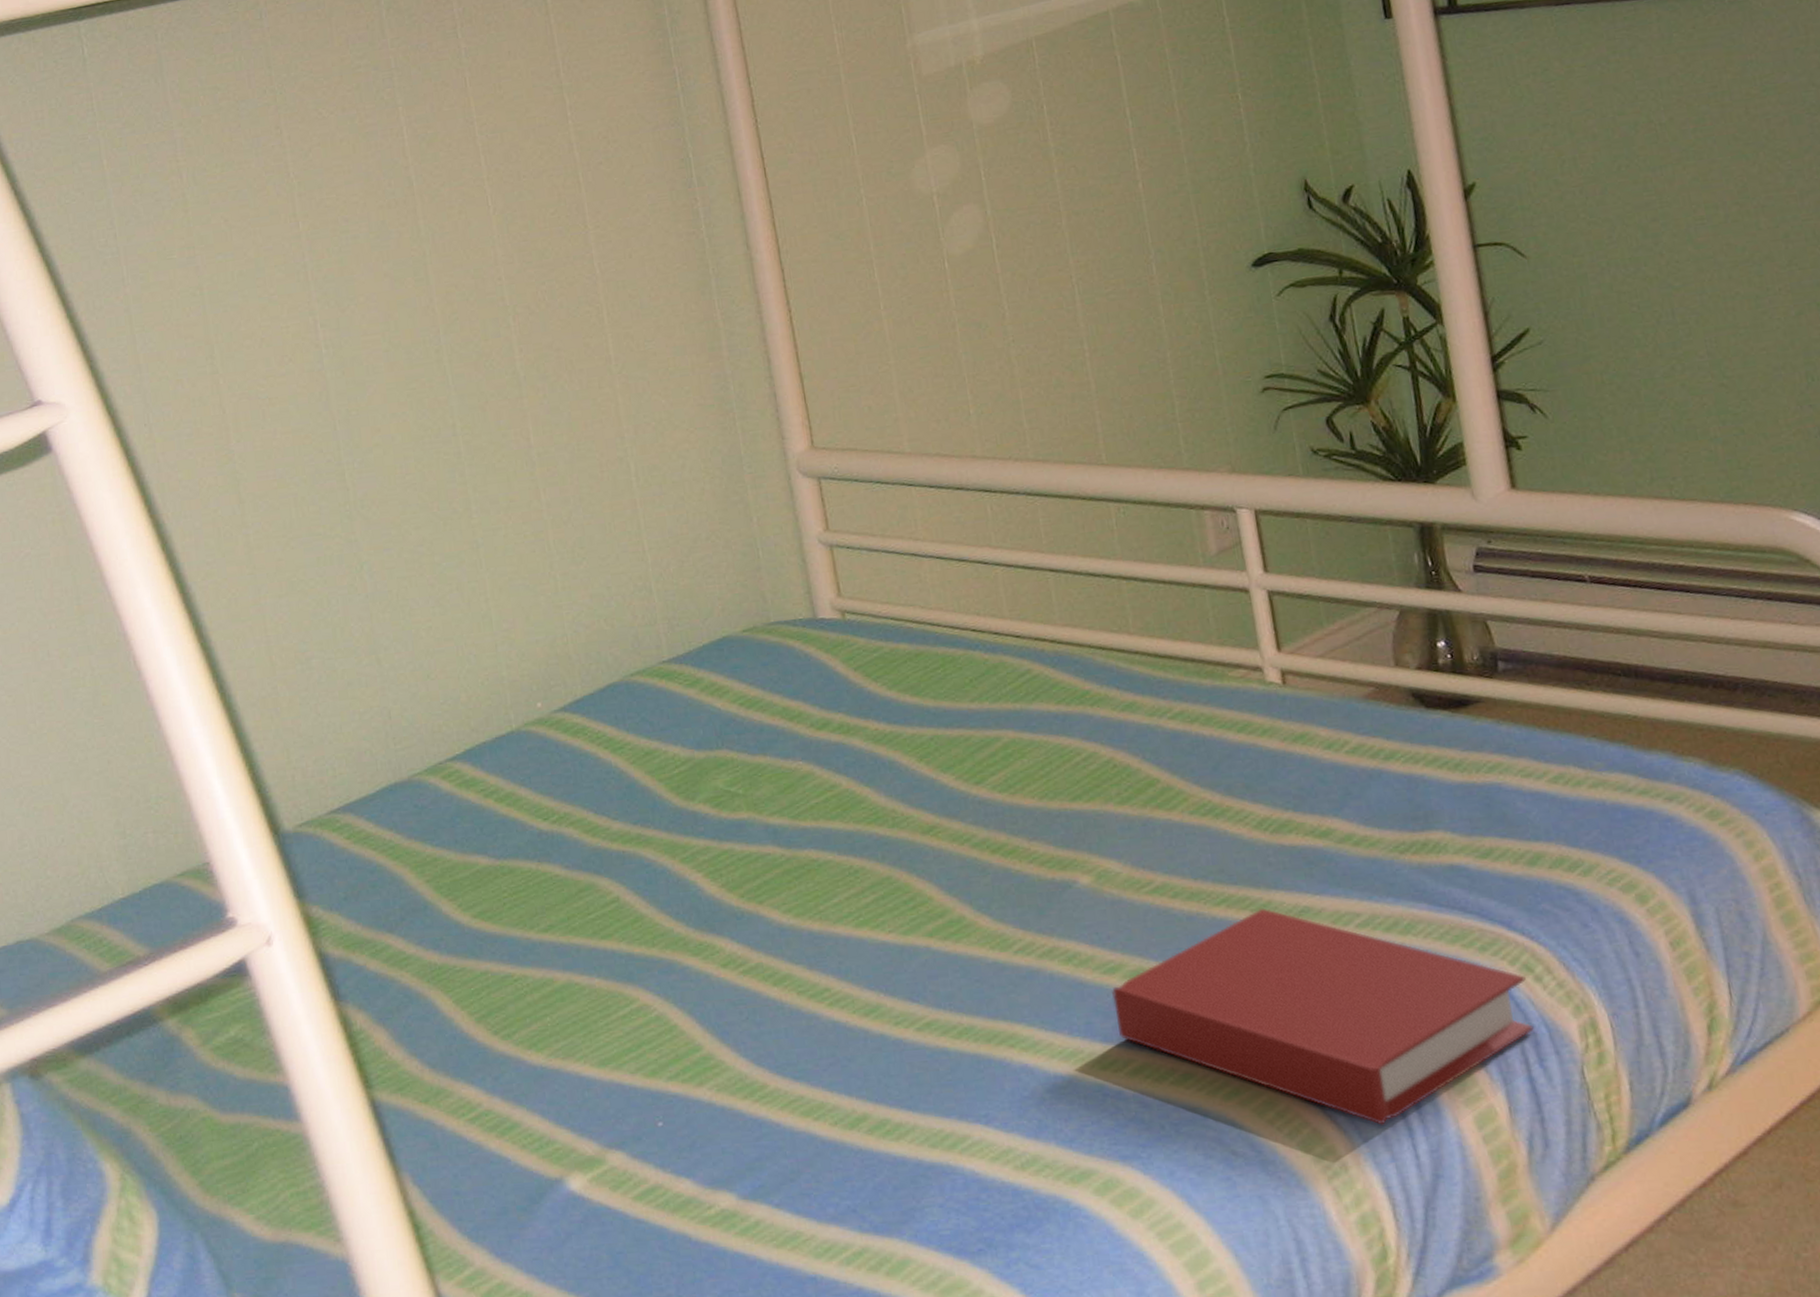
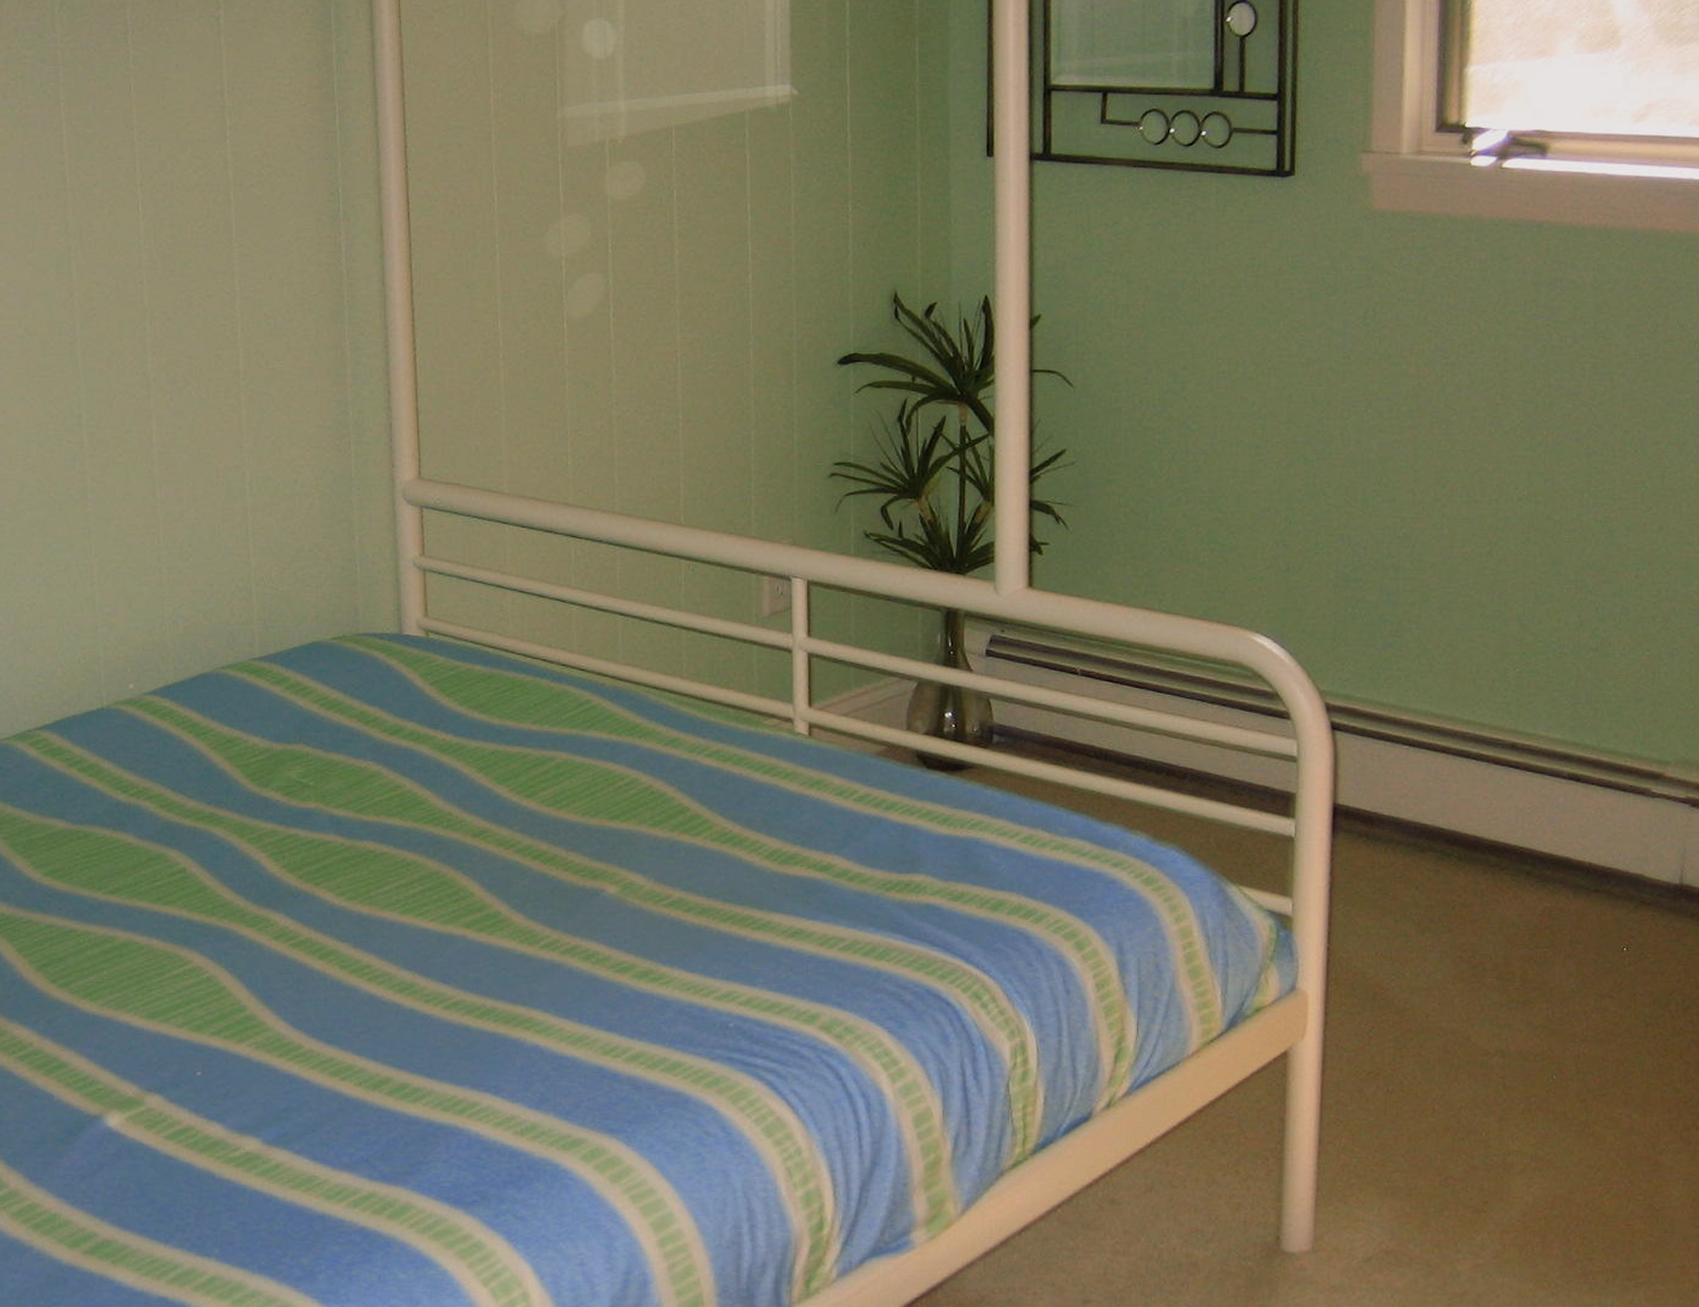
book: present [1112,908,1534,1125] -> none [622,927,974,1118]

